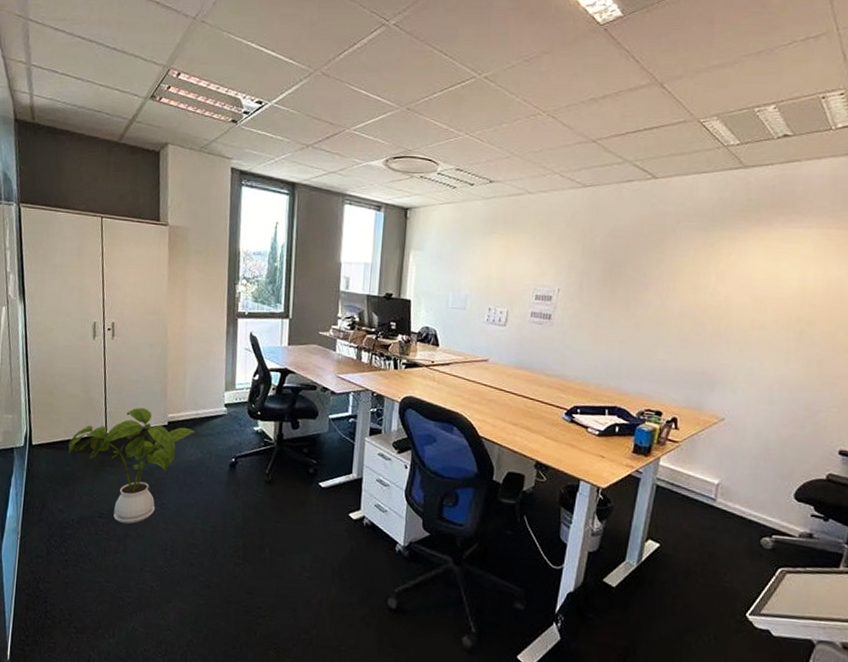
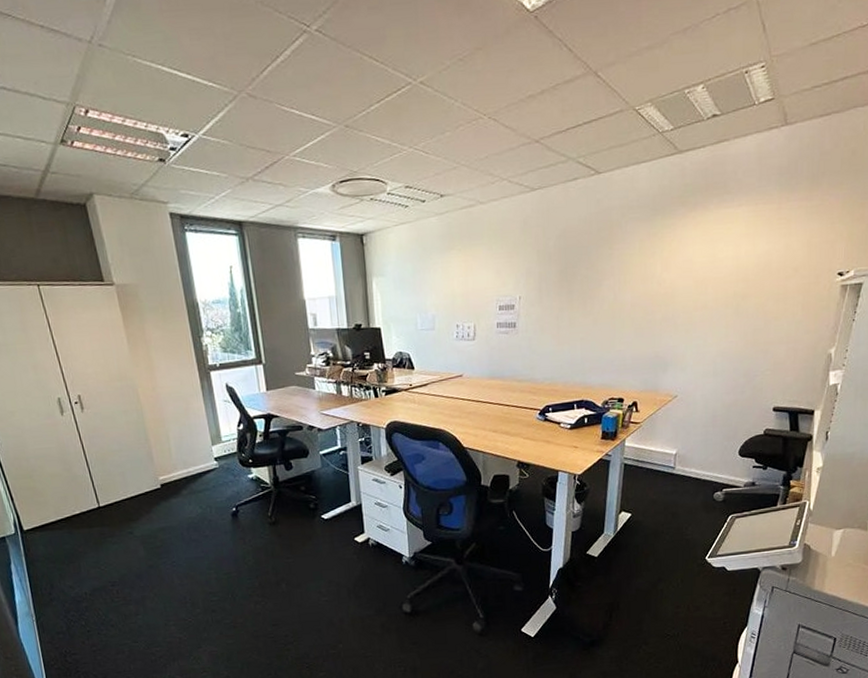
house plant: present [68,408,196,524] -> none [62,475,191,588]

